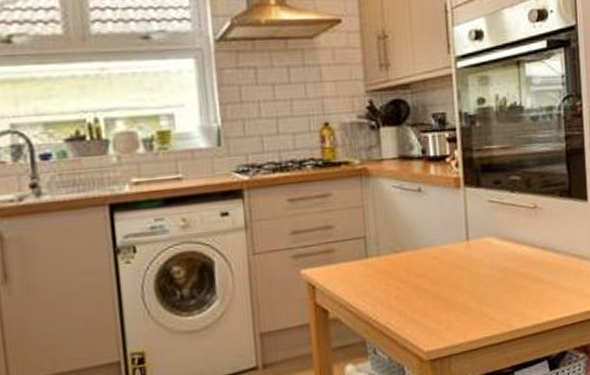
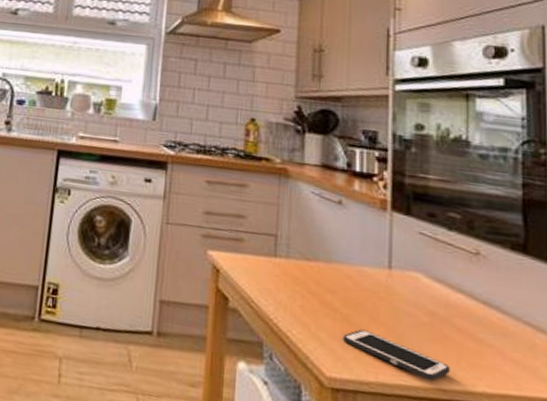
cell phone: none [435,300,521,327] -> present [343,329,450,382]

